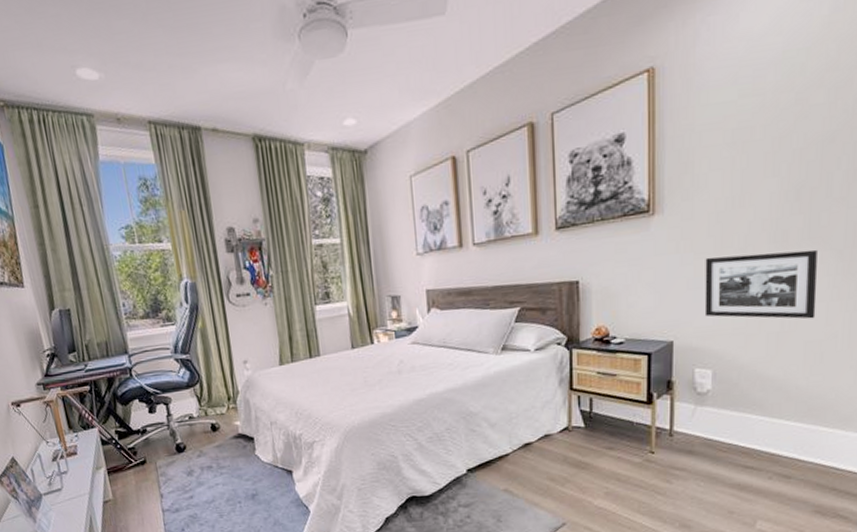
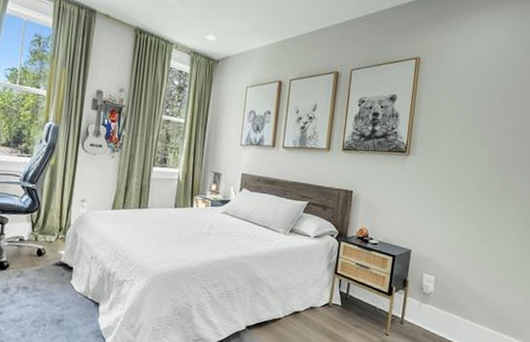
picture frame: present [704,249,818,319] -> none [434,193,508,252]

